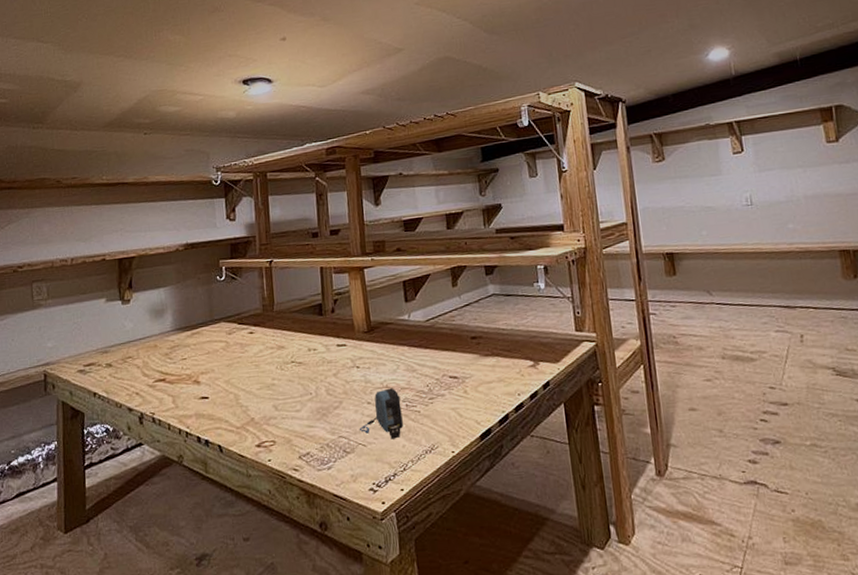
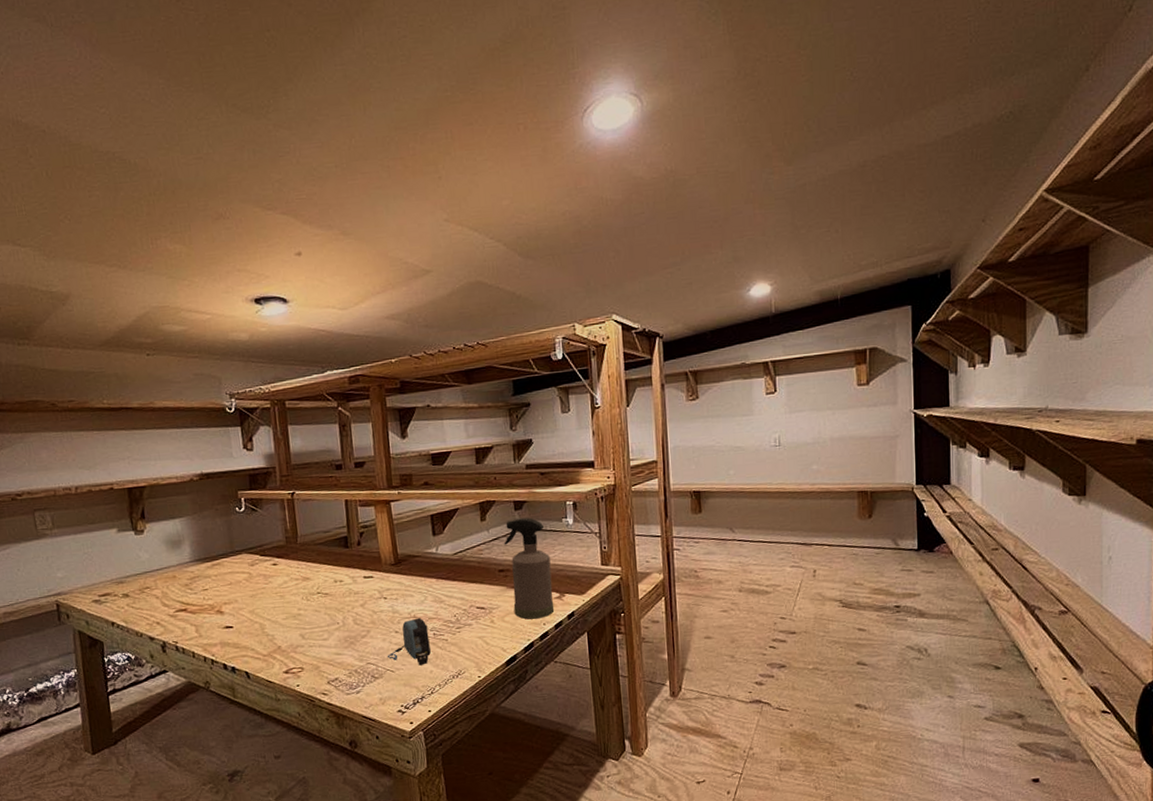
spray bottle: none [475,282,529,390] -> present [504,517,555,620]

